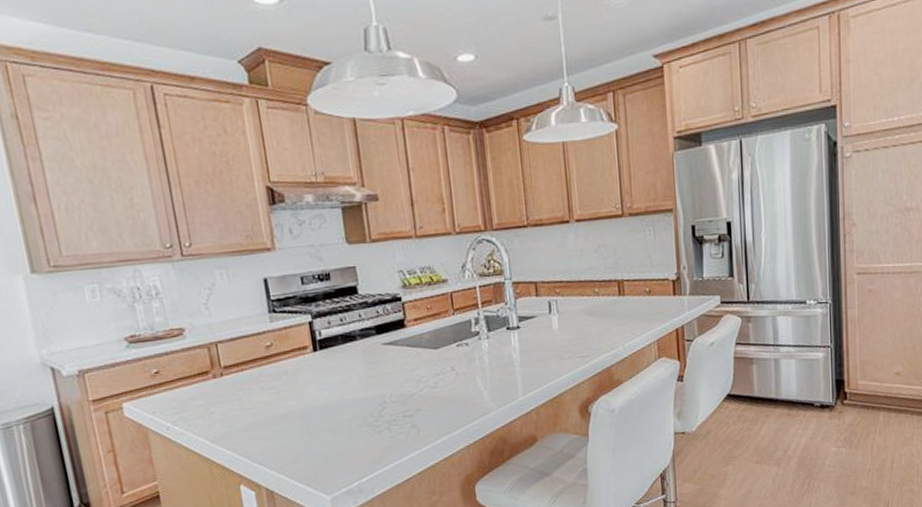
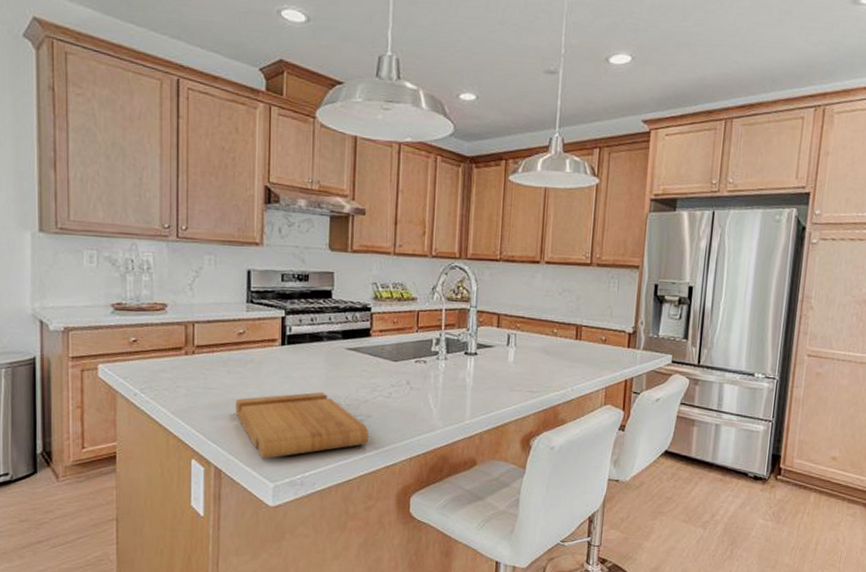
cutting board: none [275,392,422,473] -> present [235,391,369,459]

